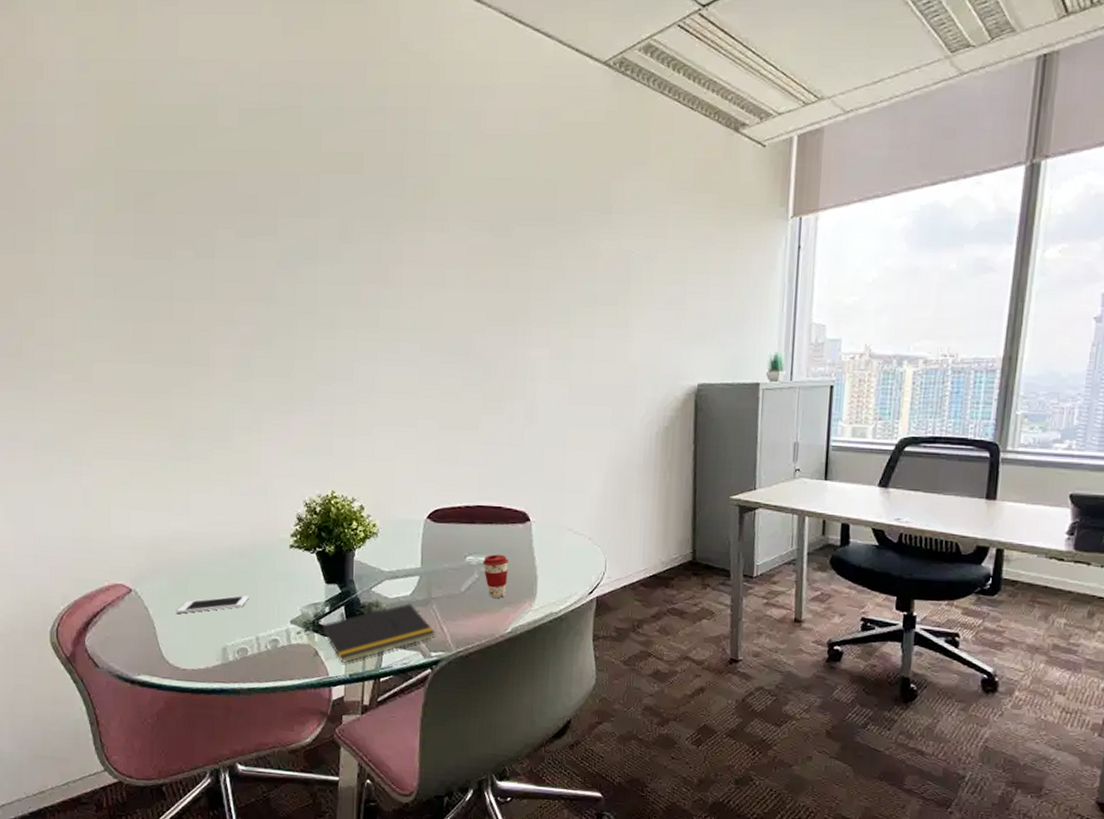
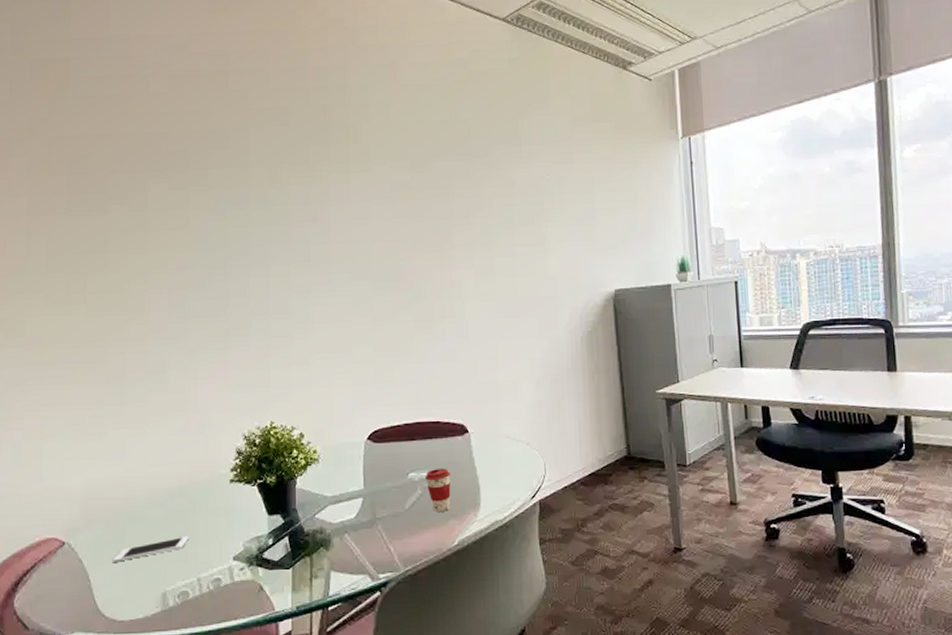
notepad: present [321,603,435,663] -> none [265,527,382,595]

